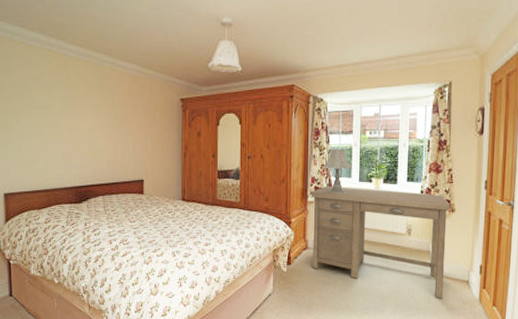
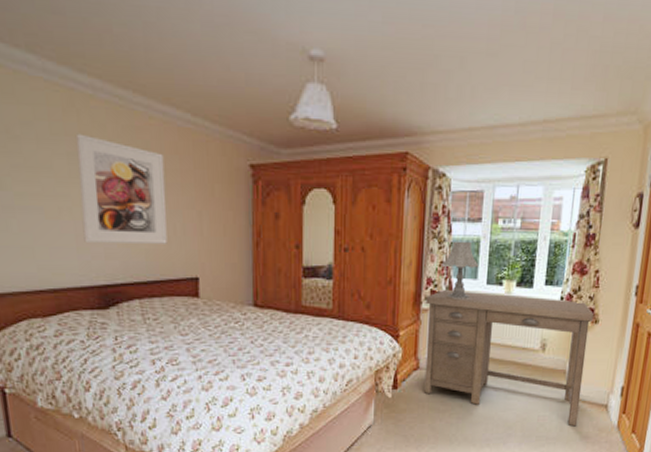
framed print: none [65,83,123,156] -> present [75,133,168,244]

